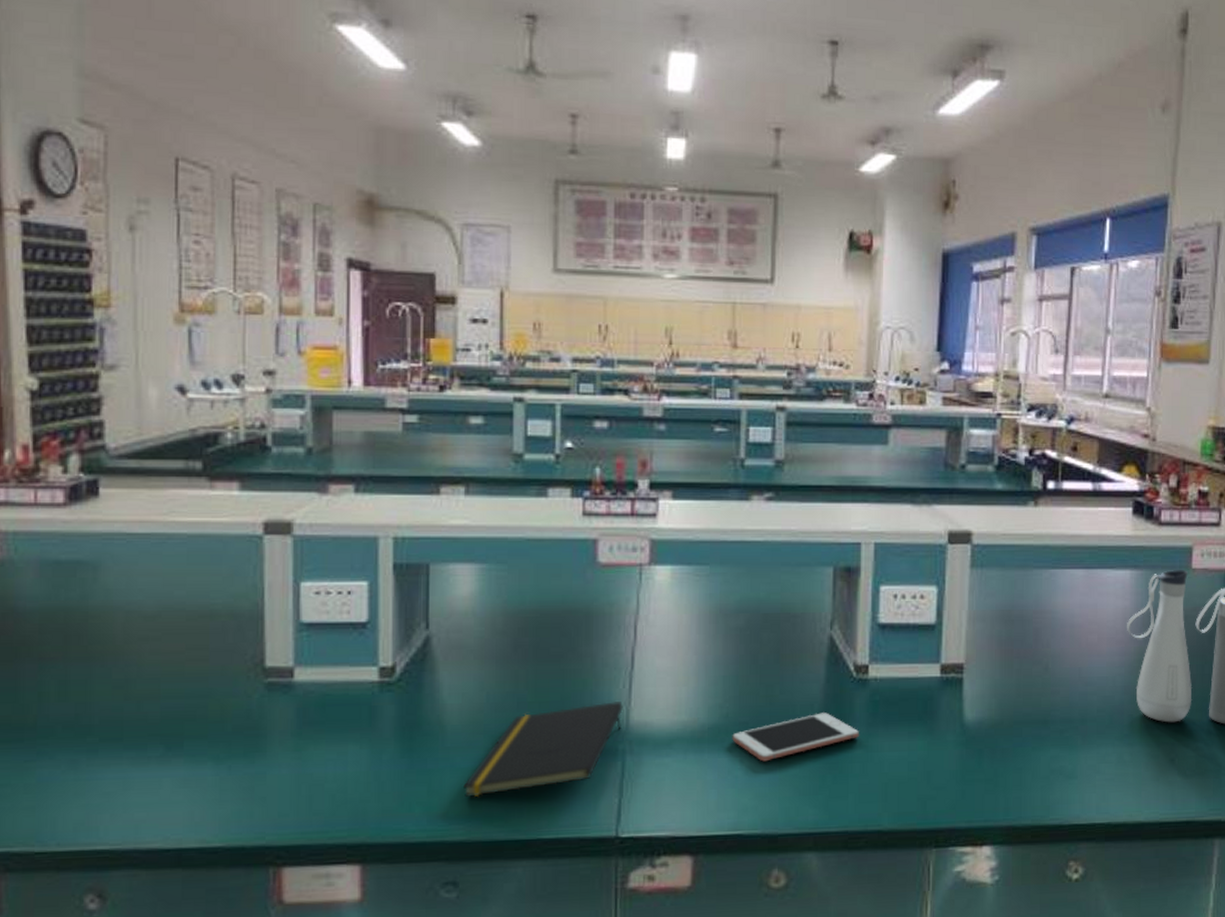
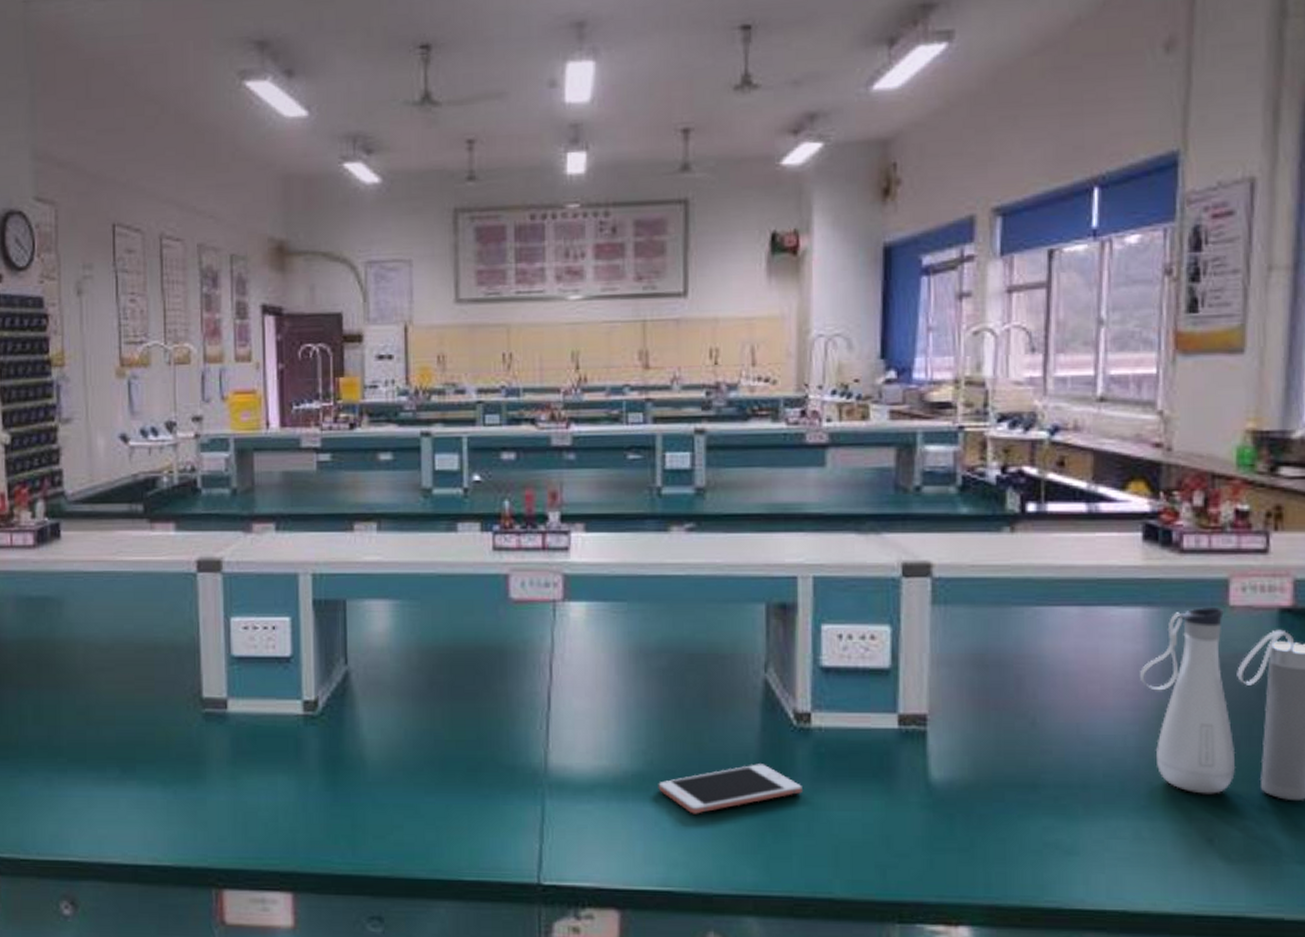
notepad: present [463,701,623,798] -> none [385,743,541,834]

